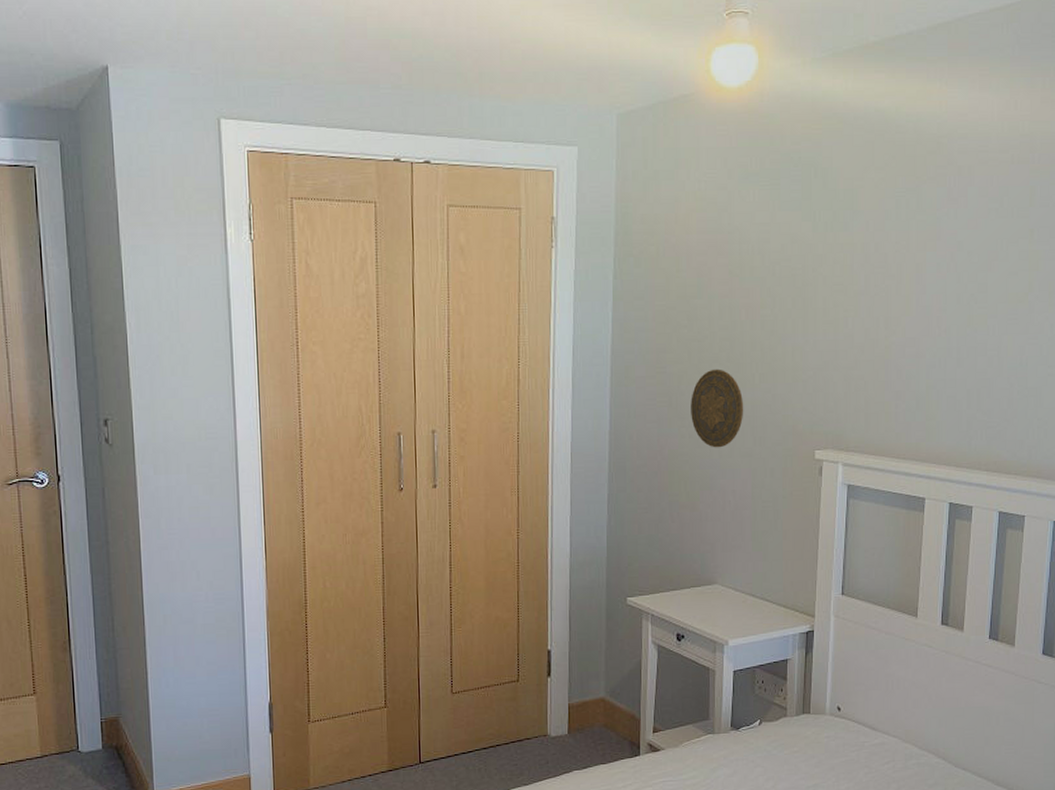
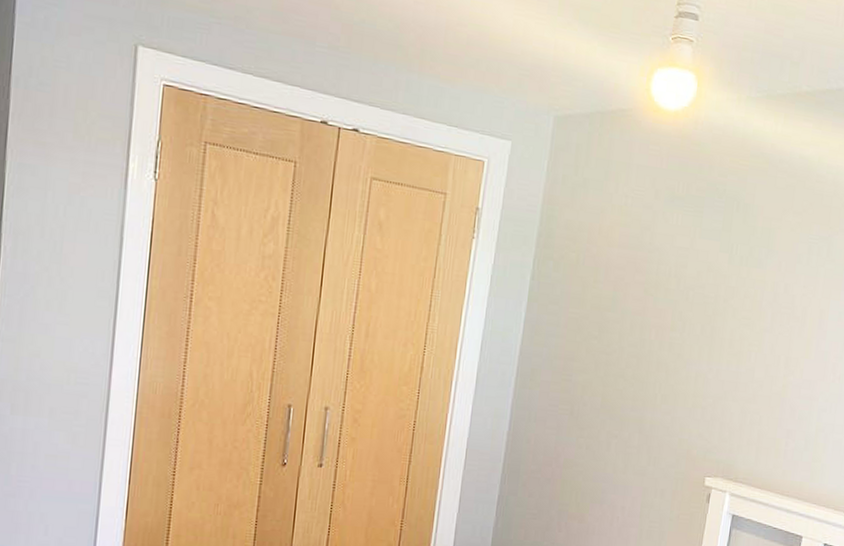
decorative plate: present [691,369,744,448] -> none [590,383,644,463]

